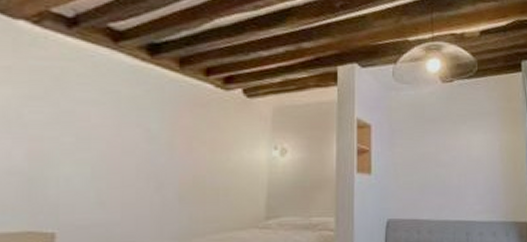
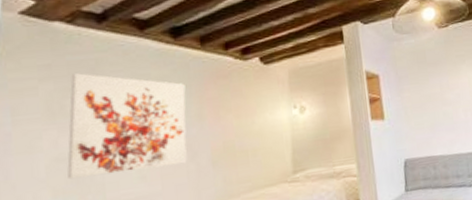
wall art: none [19,80,158,196] -> present [67,73,187,179]

